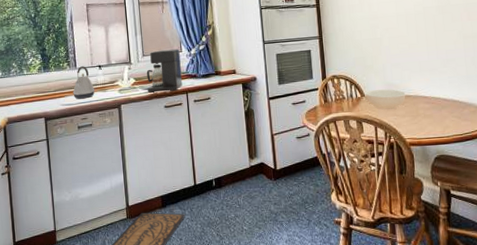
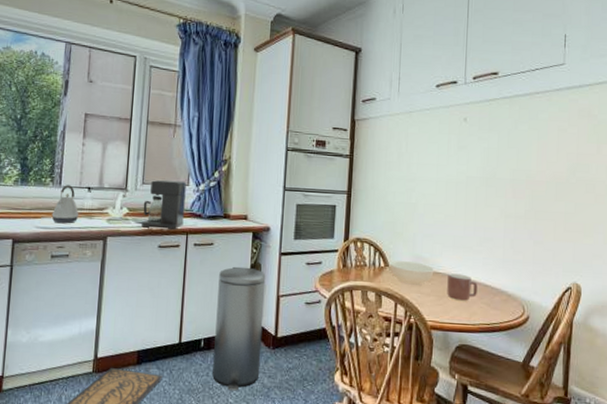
pedal bin: none [219,113,266,220] -> present [212,266,266,391]
mug: none [418,94,447,119] -> present [447,273,478,302]

